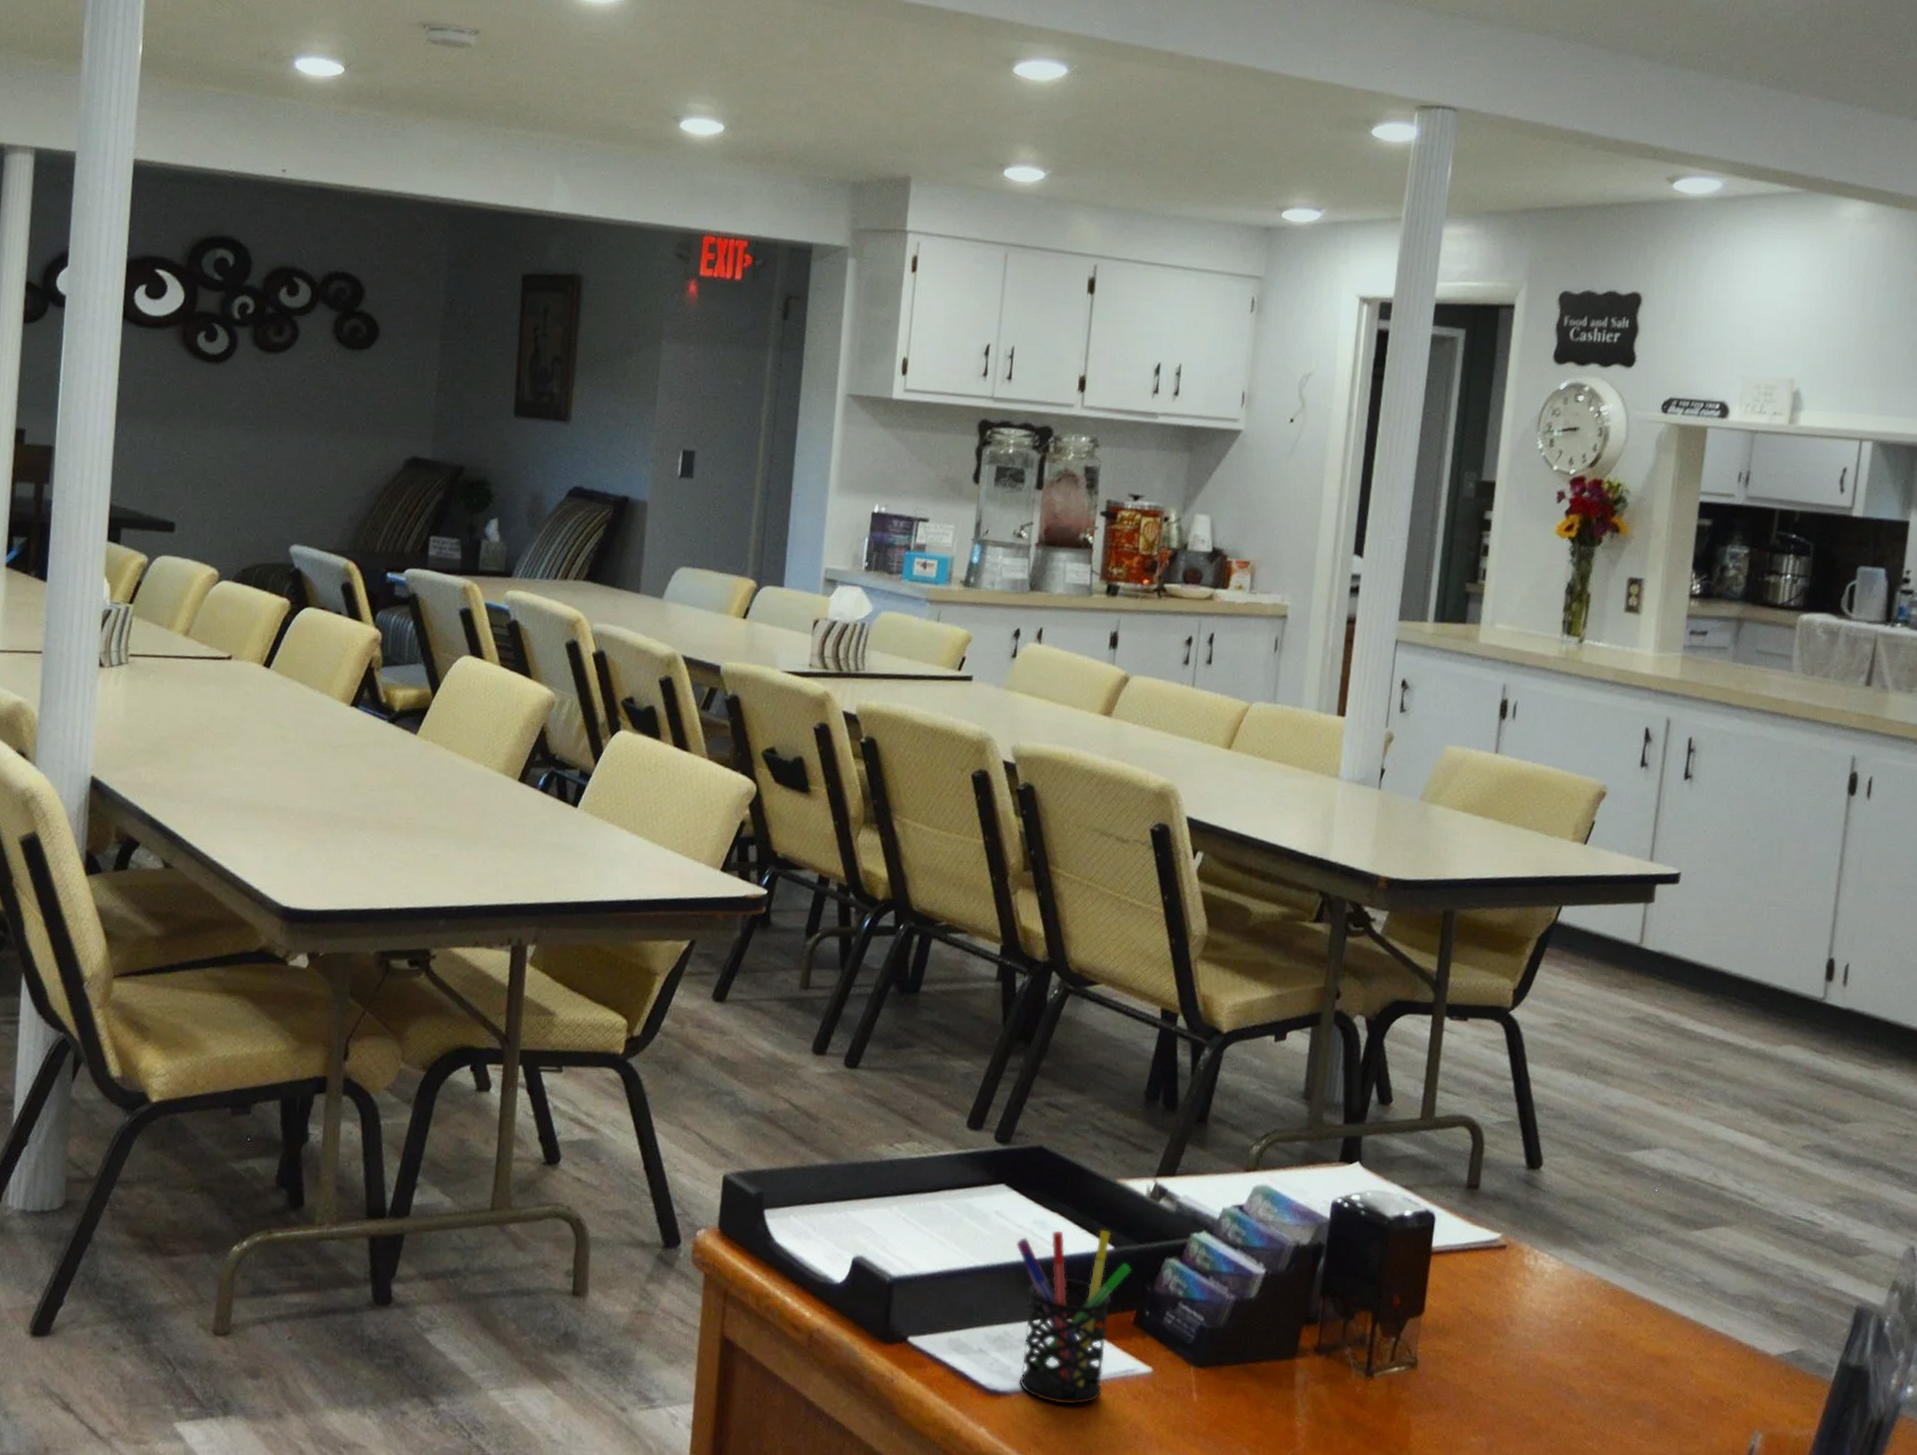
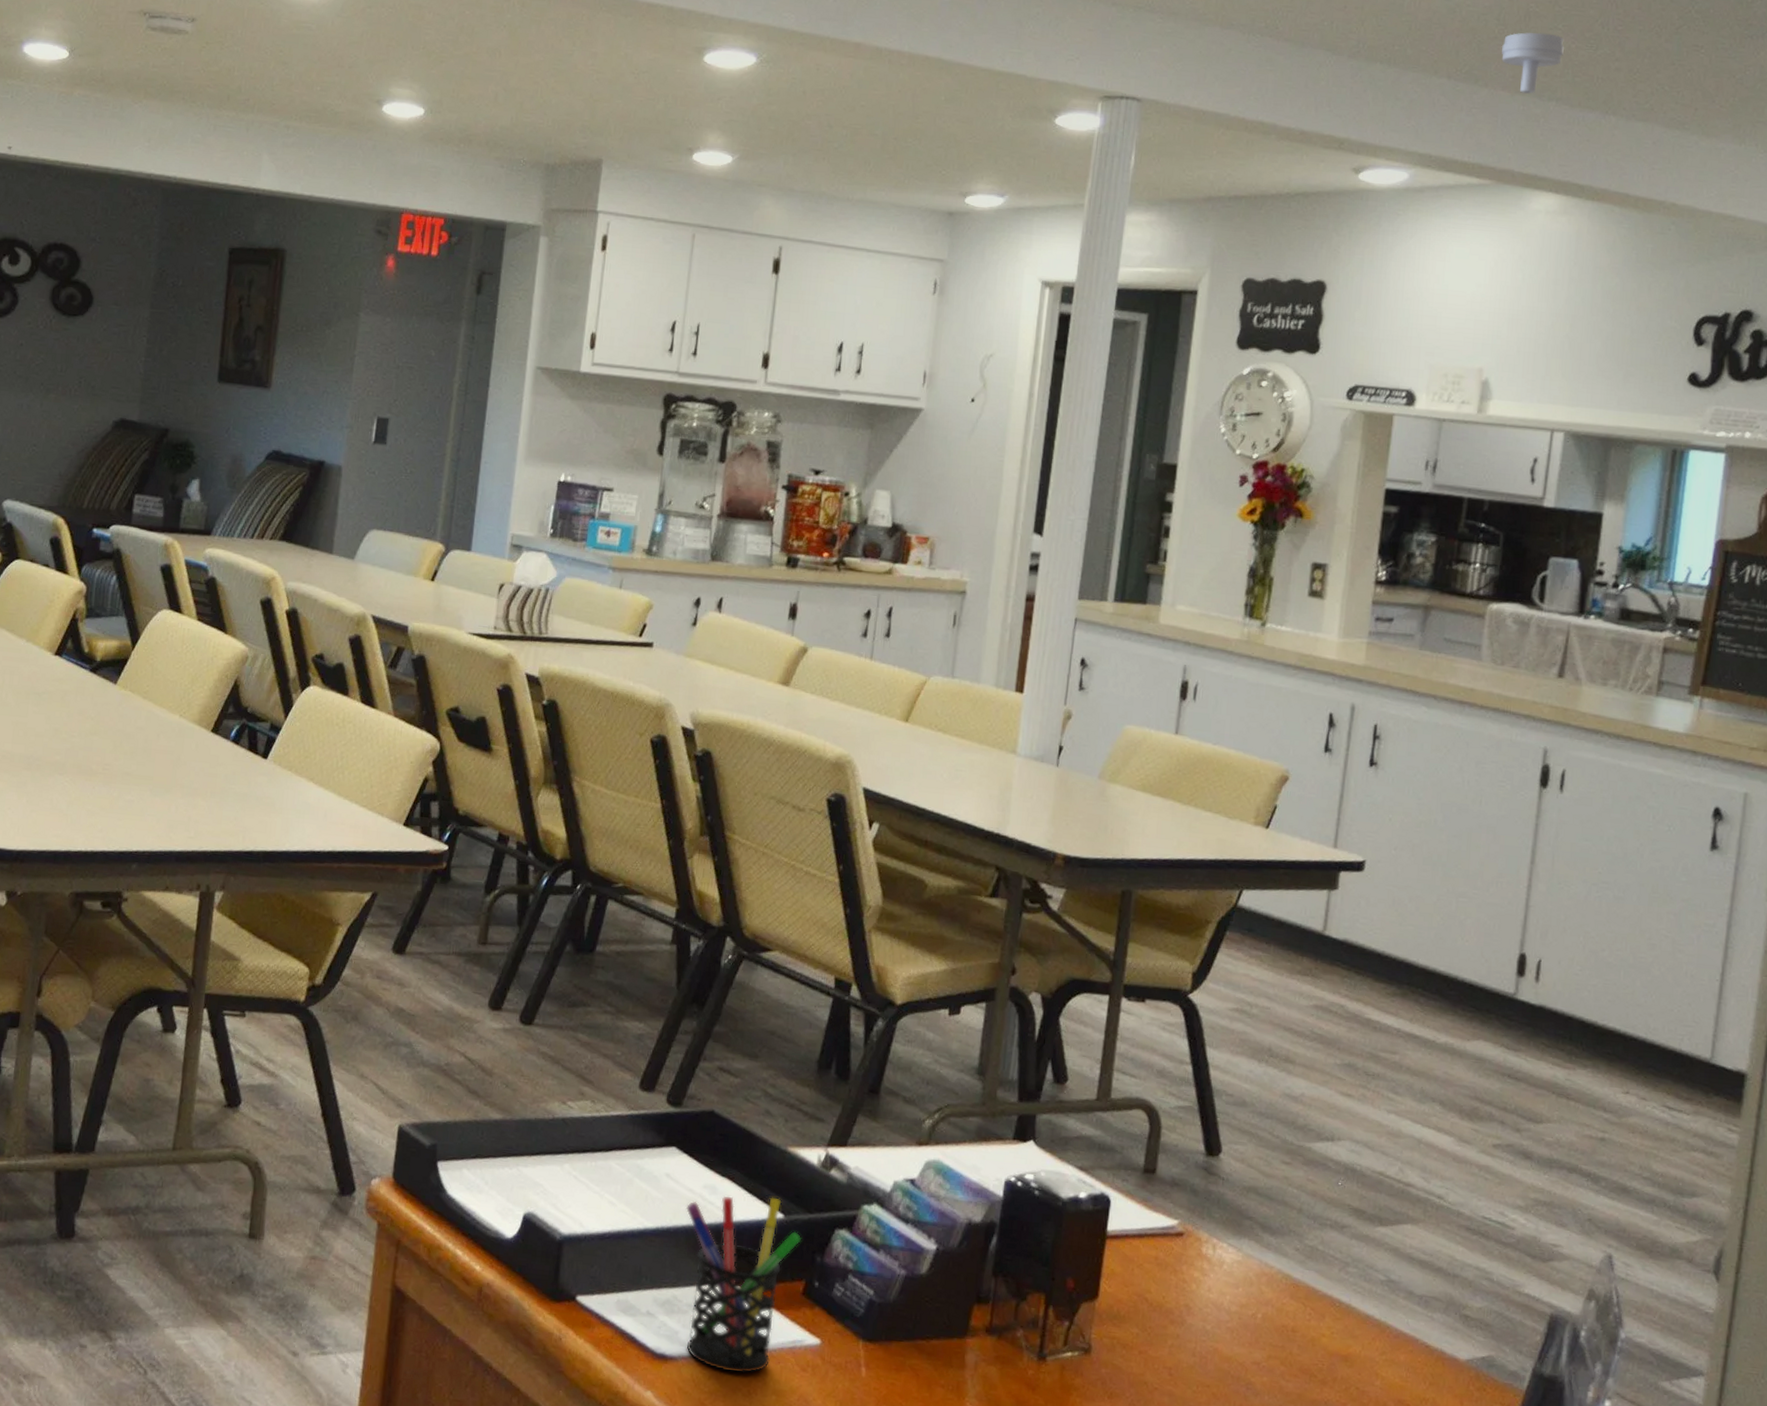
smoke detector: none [1812,37,1874,100] -> present [1501,32,1564,94]

